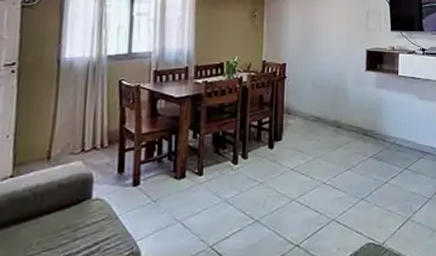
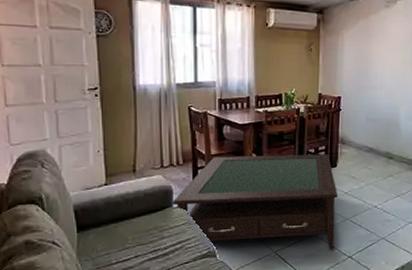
coffee table: none [91,126,284,240] -> present [172,154,339,250]

